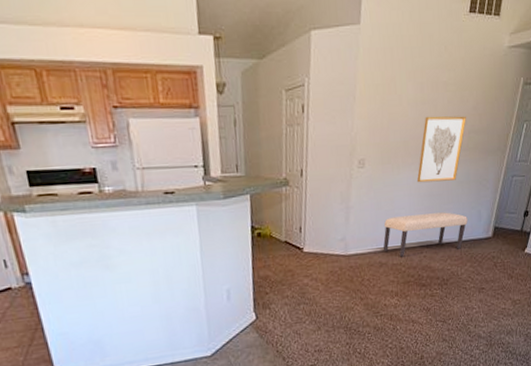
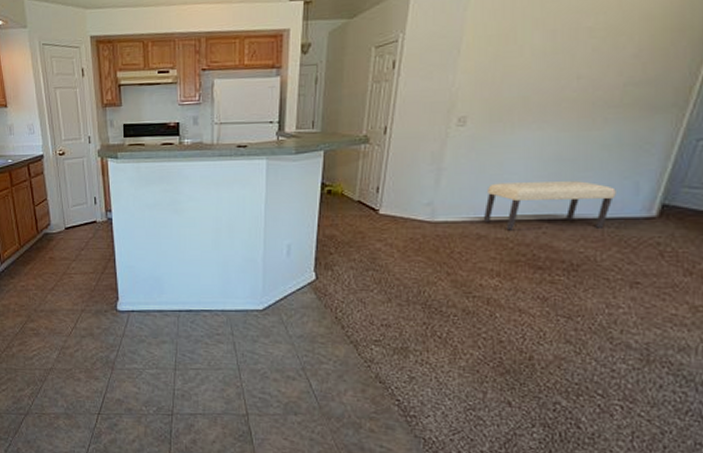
wall art: present [416,116,466,183] -> none [538,65,621,145]

